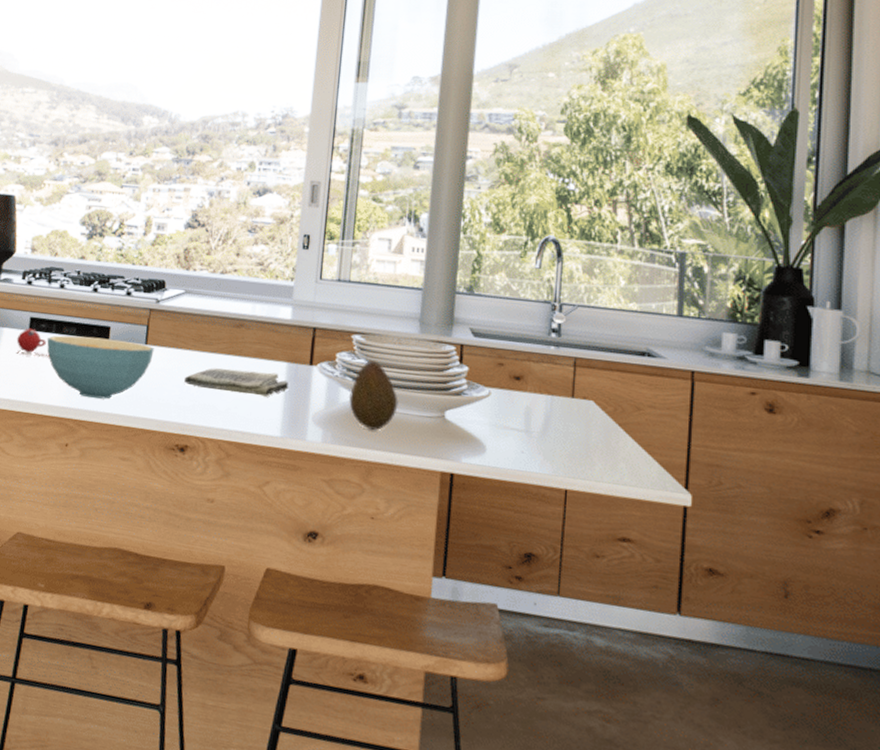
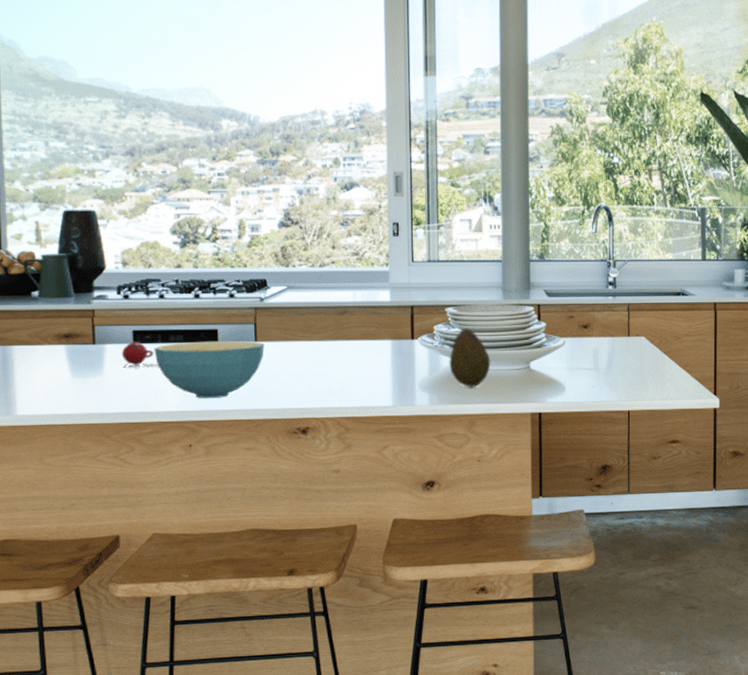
dish towel: present [184,368,289,397] -> none [298,351,395,374]

